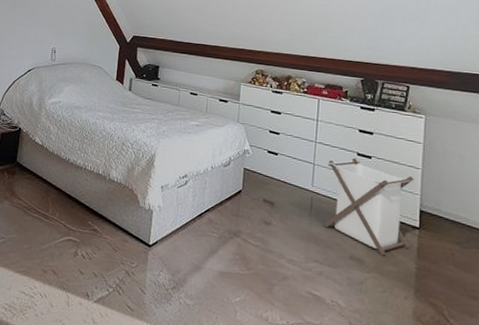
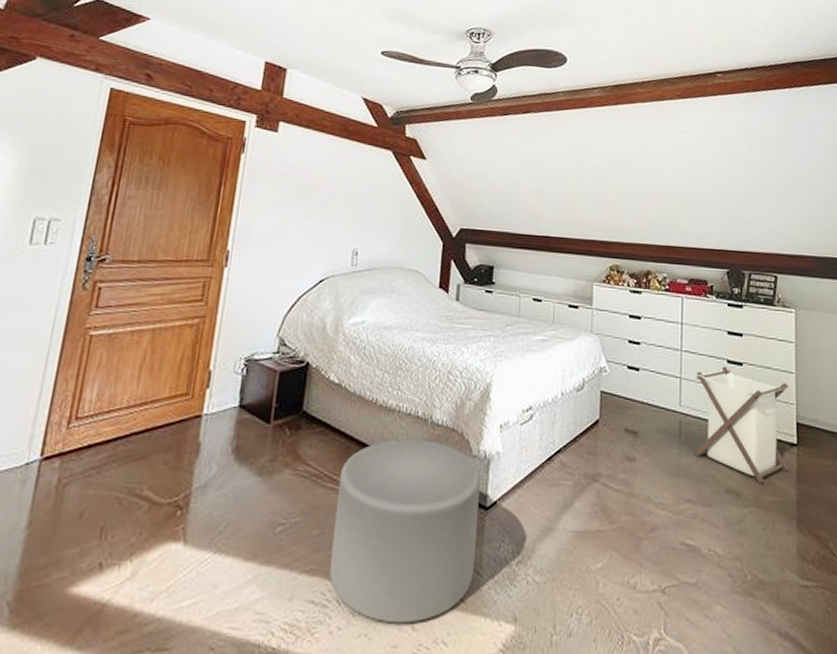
pouf: none [35,188,146,318] -> present [329,439,481,624]

